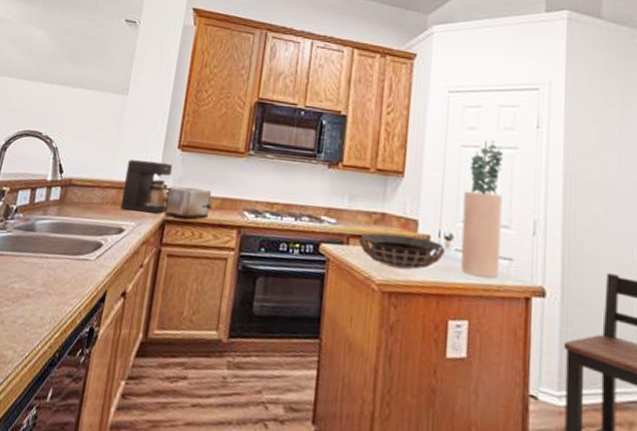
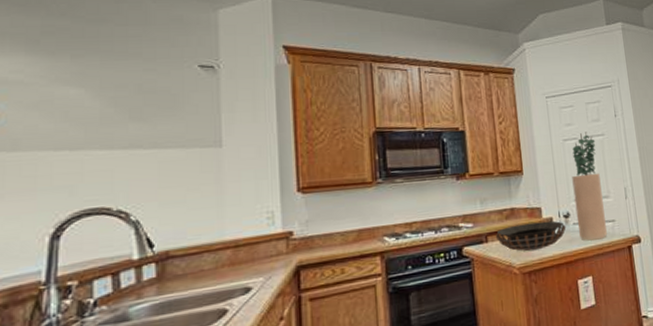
coffee maker: present [119,159,172,214] -> none [239,209,298,268]
toaster: present [165,186,212,220] -> none [296,225,349,262]

